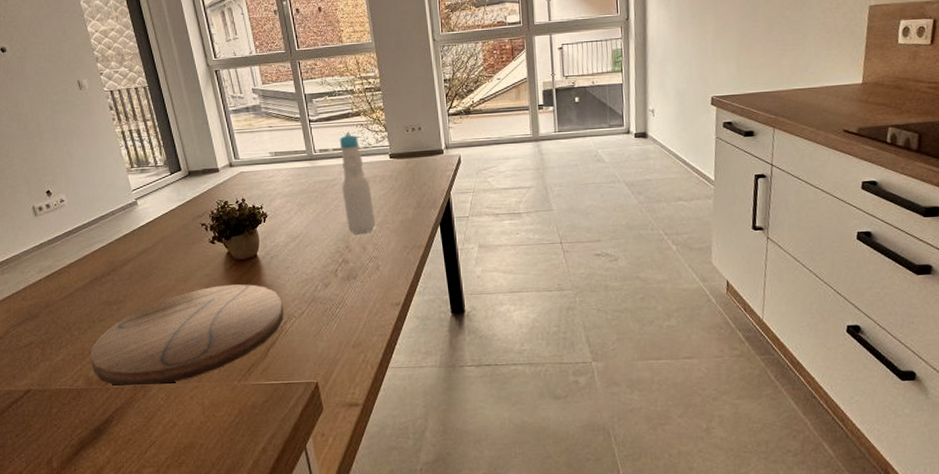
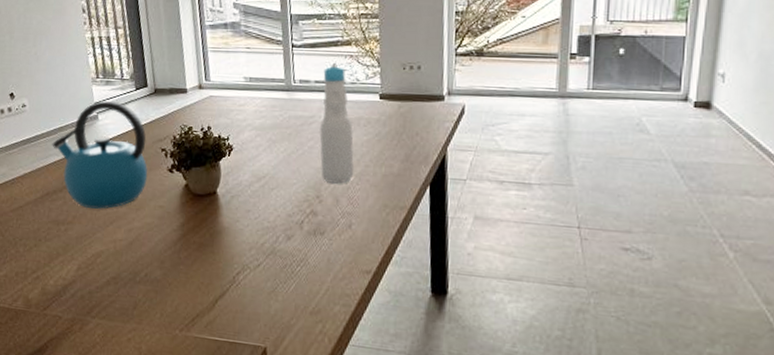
cutting board: present [90,284,283,387] -> none [31,220,238,321]
kettle: none [95,186,191,287] -> present [52,100,148,209]

